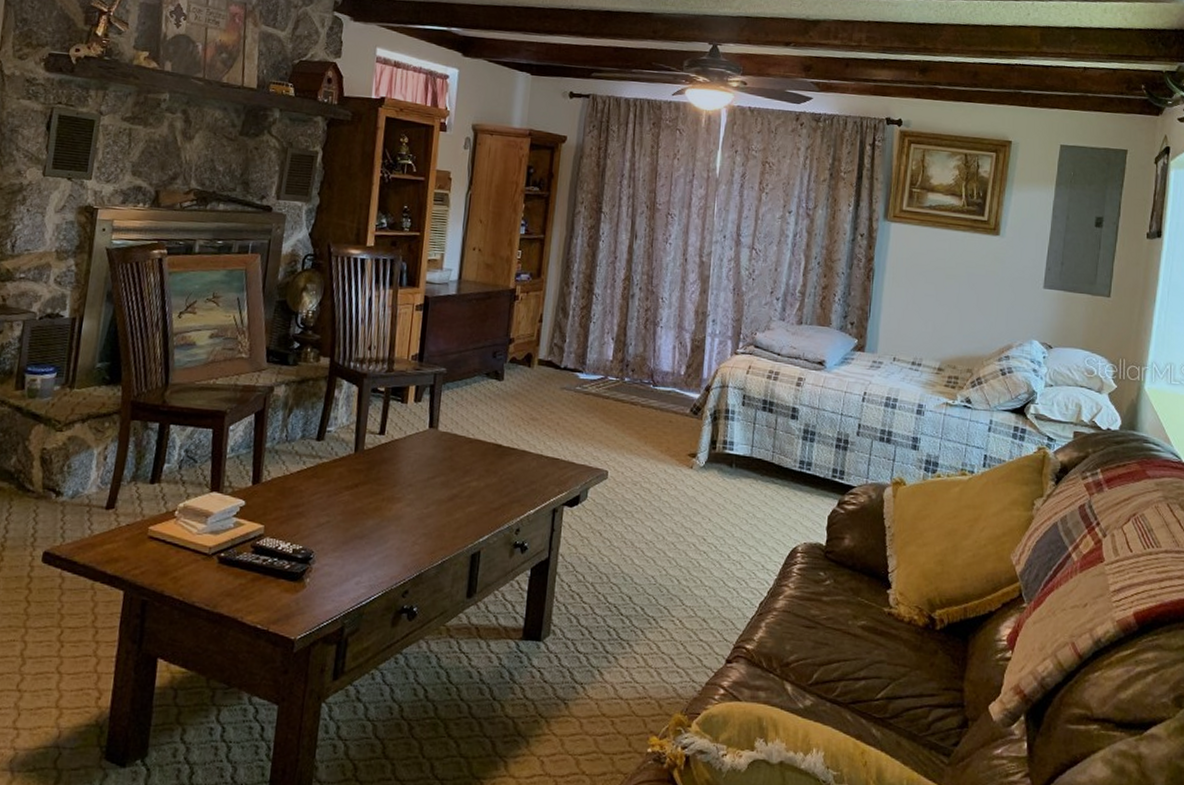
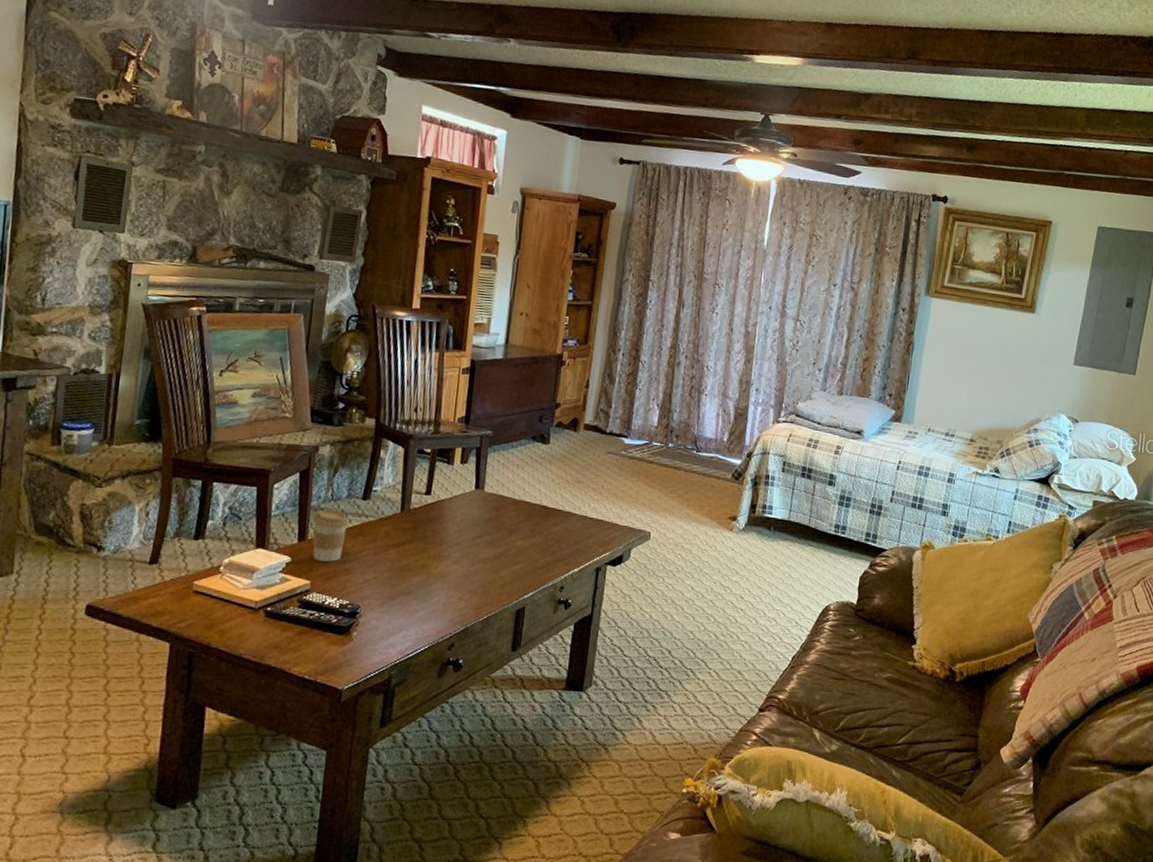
coffee cup: none [266,451,303,505] -> present [312,509,349,562]

